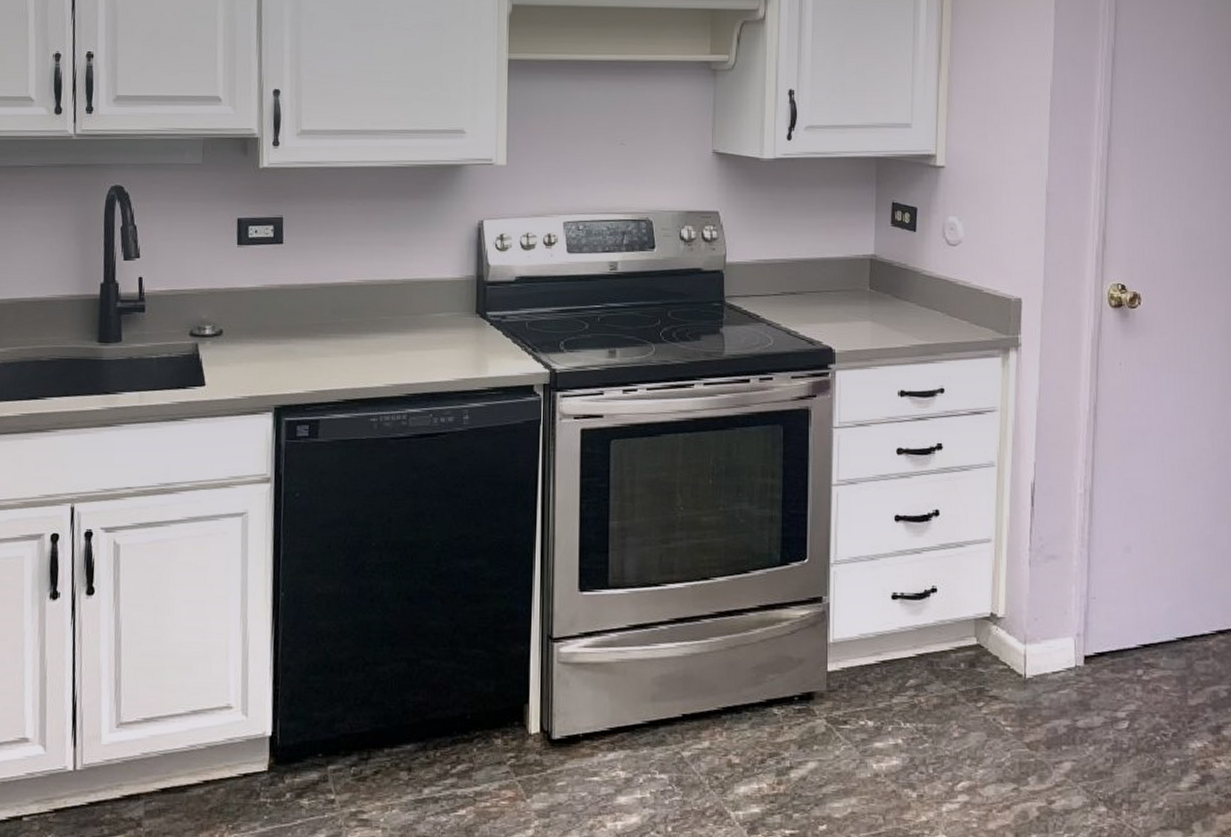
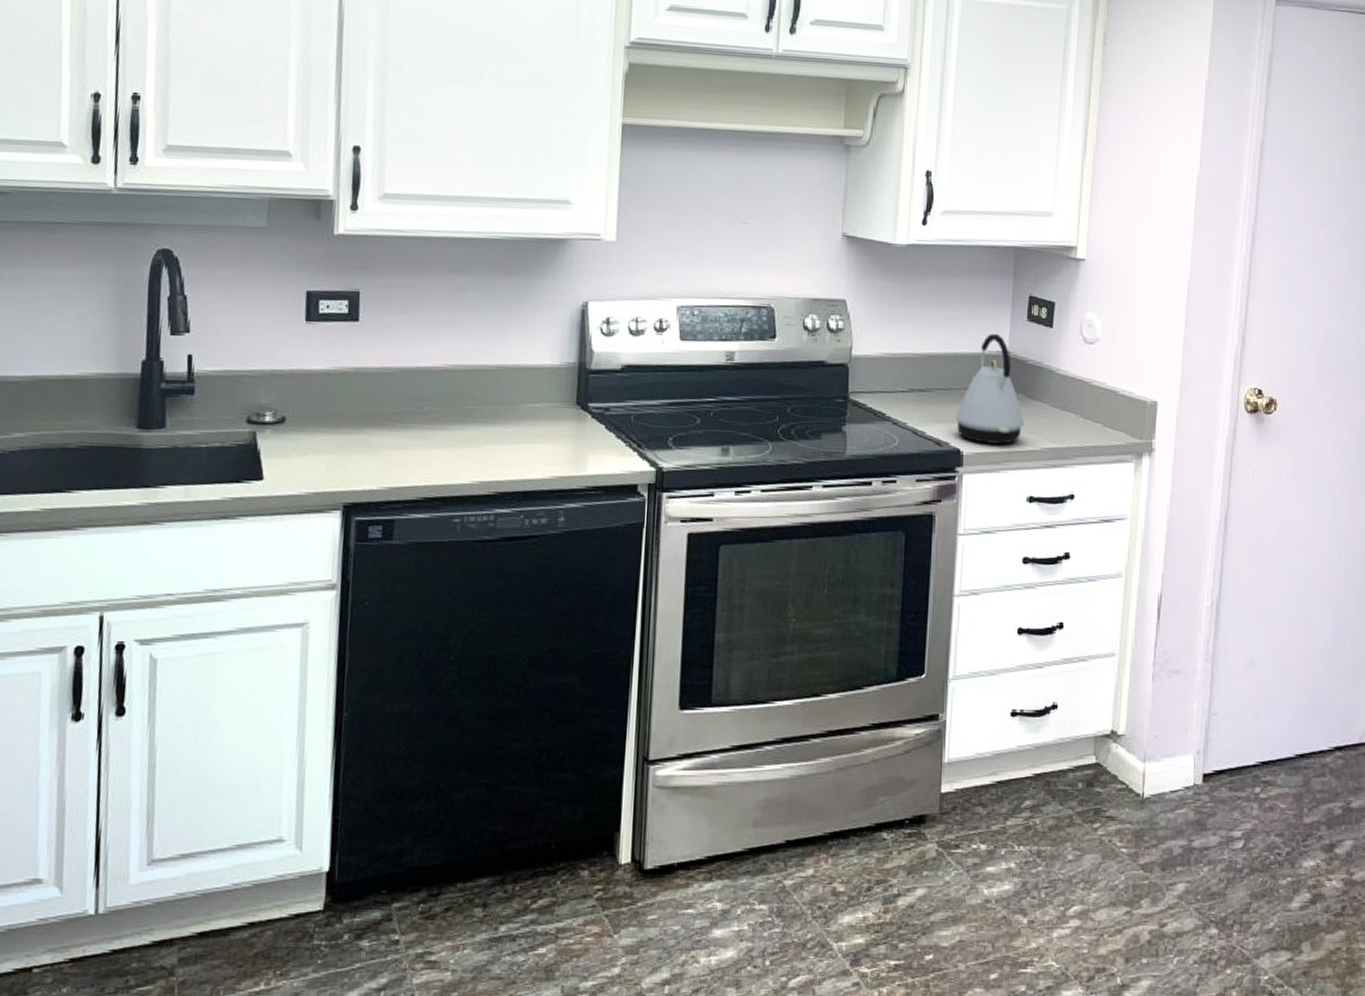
kettle: none [826,238,893,342] -> present [955,333,1025,444]

